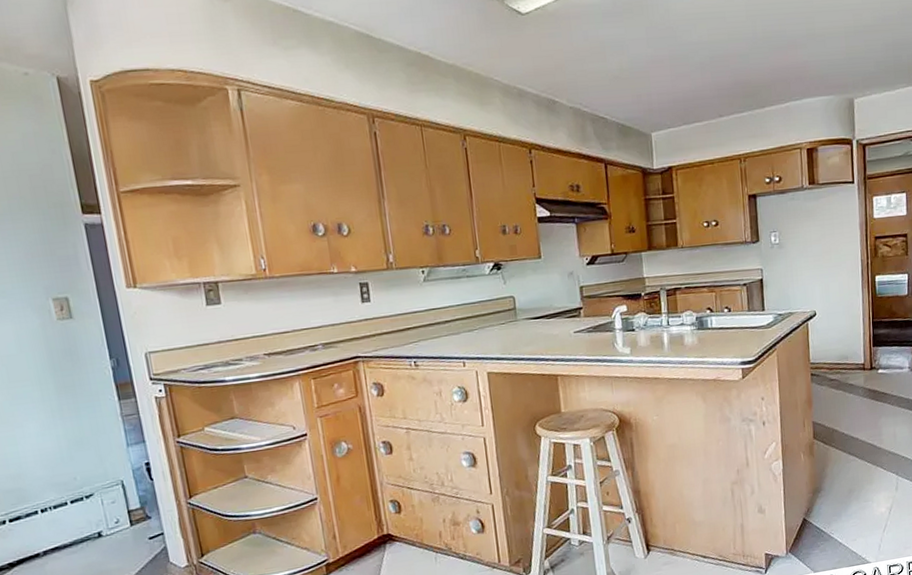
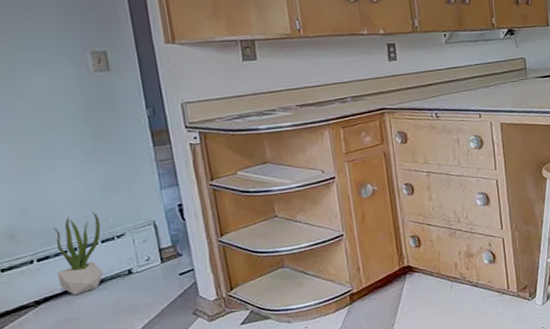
potted plant: none [23,469,74,559] -> present [53,211,104,296]

